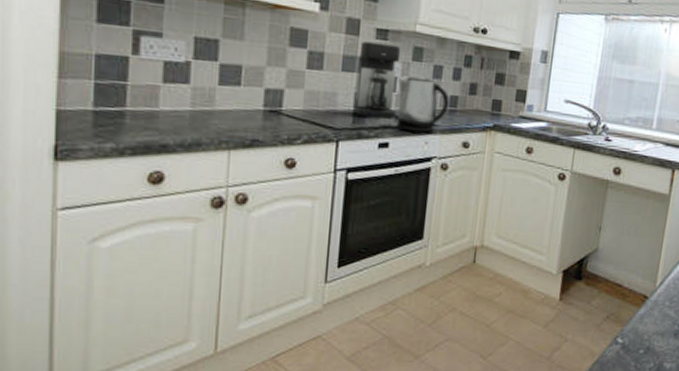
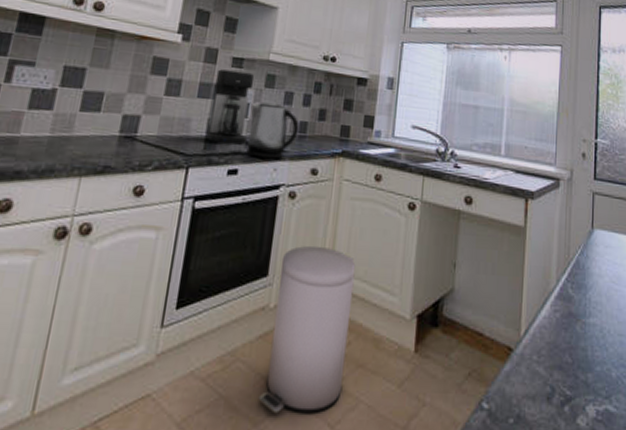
pedal bin: none [418,212,507,349] -> present [258,245,356,415]

